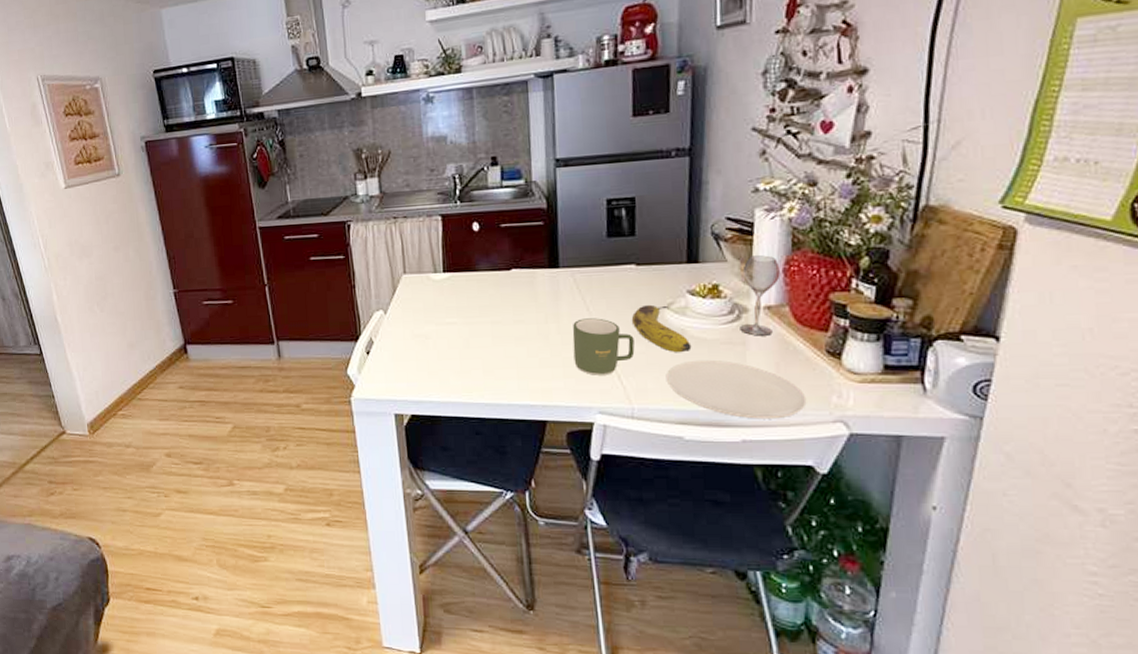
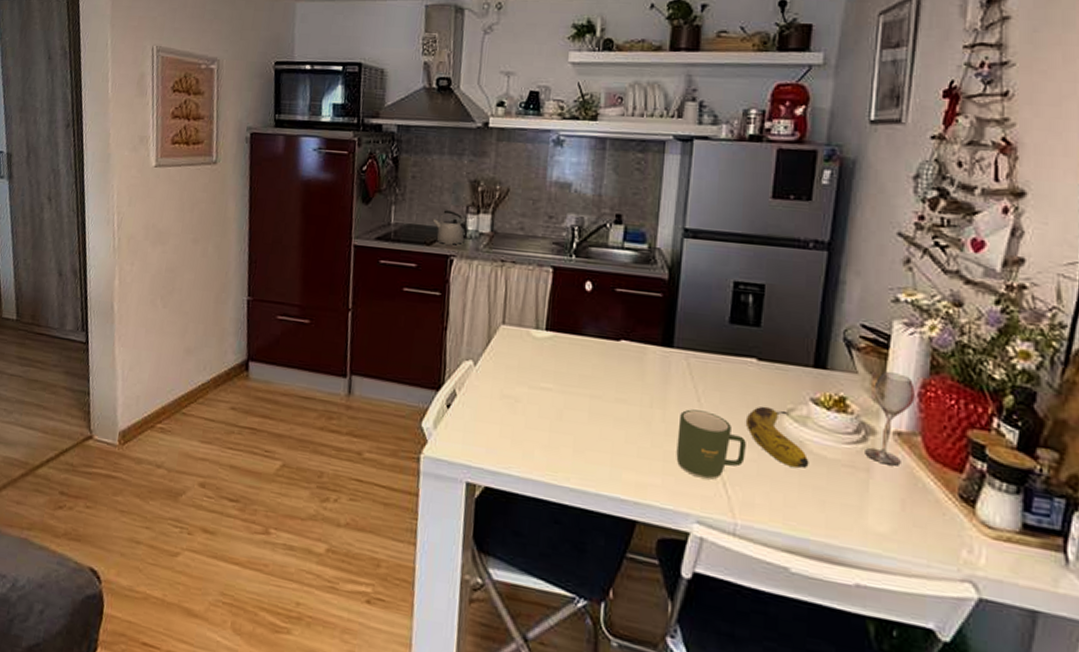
kettle: none [325,180,360,212] -> present [432,210,468,245]
plate: present [665,359,807,419] -> none [776,479,933,567]

